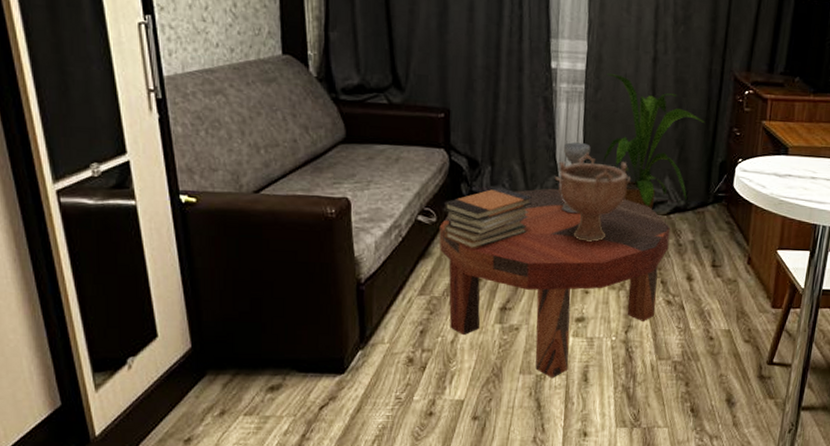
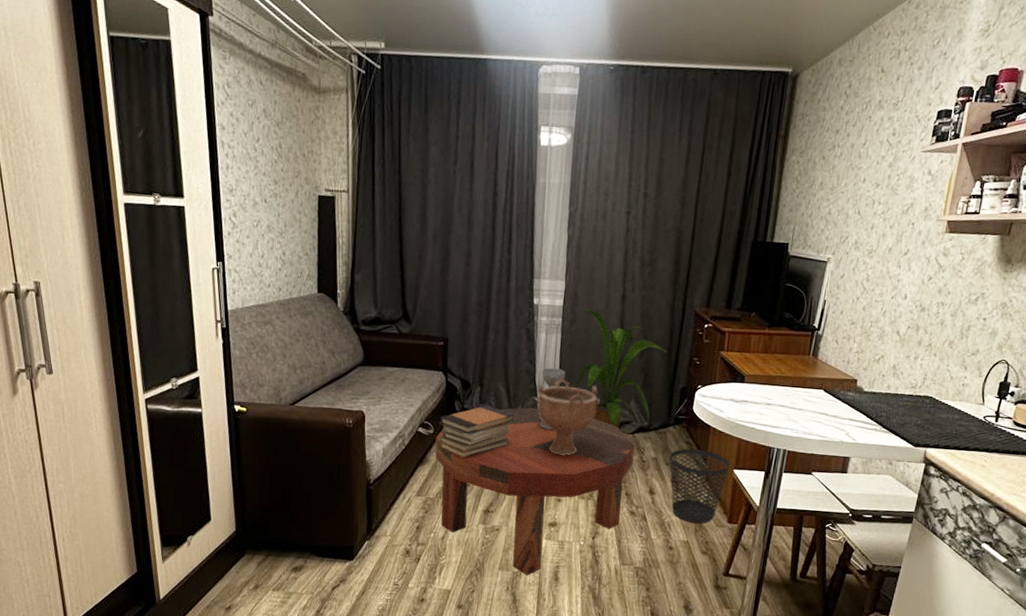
wastebasket: none [708,229,774,310] -> present [669,448,730,523]

